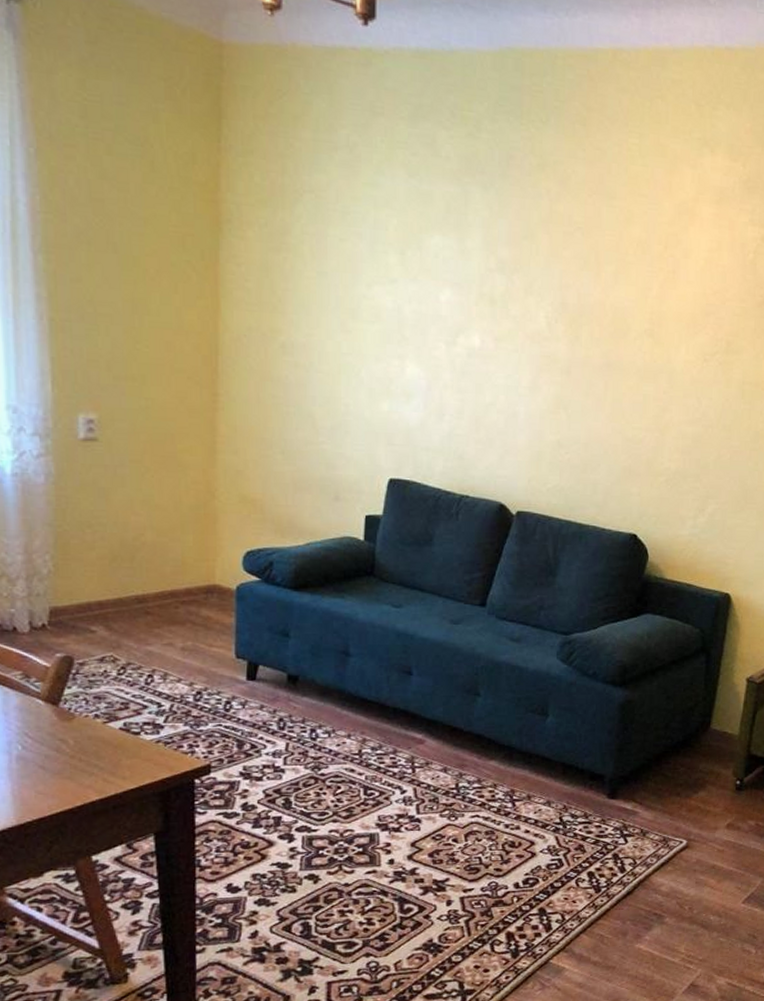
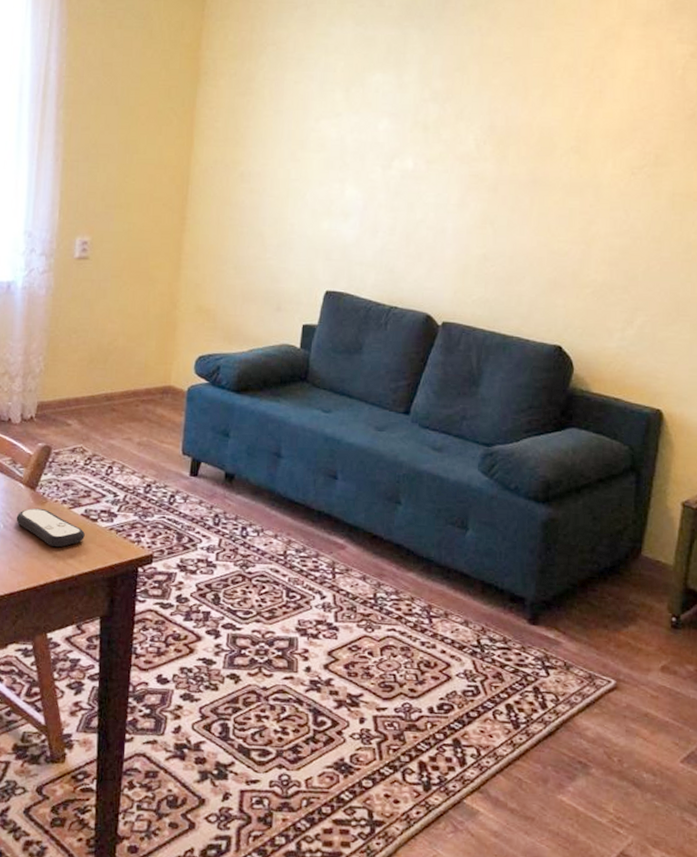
remote control: none [37,725,126,766] -> present [16,508,85,548]

